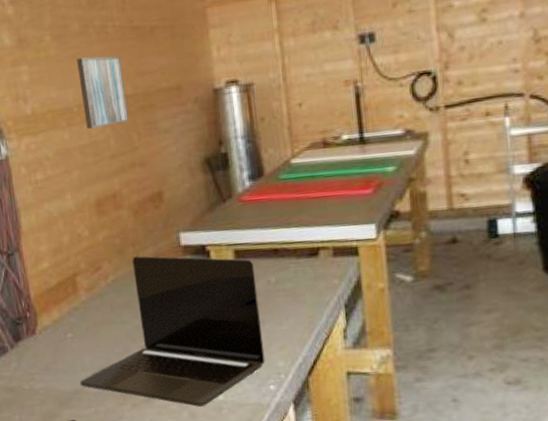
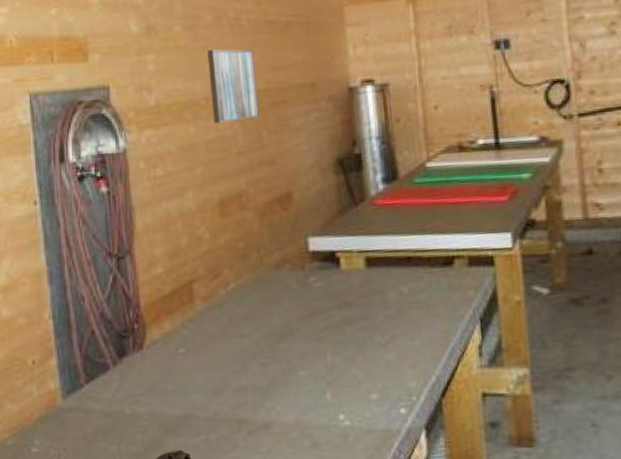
laptop: present [80,256,265,407] -> none [190,262,396,434]

